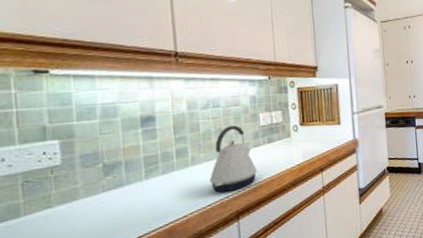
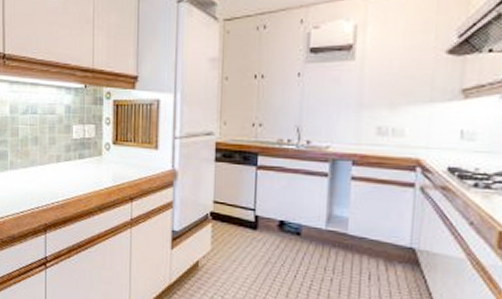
kettle: present [210,125,257,192] -> none [24,135,66,203]

